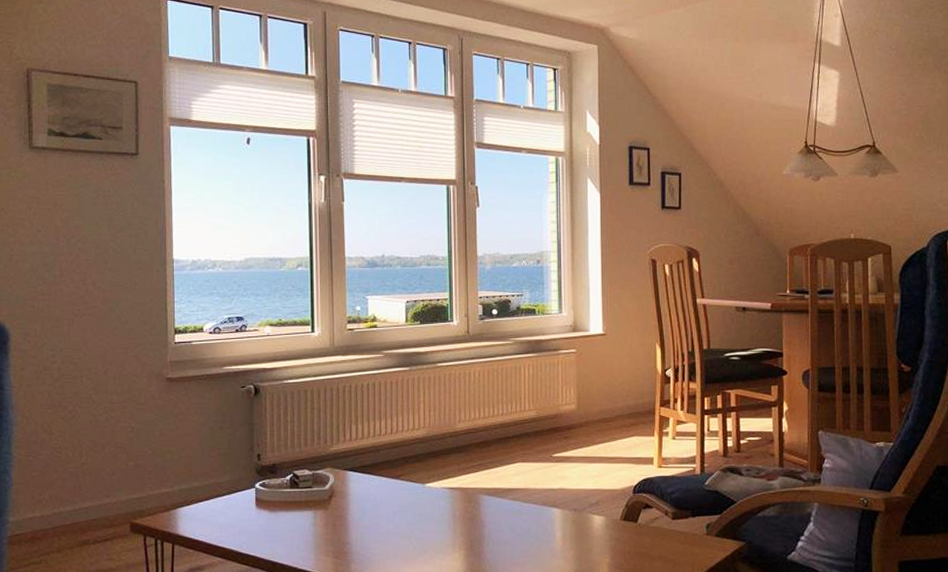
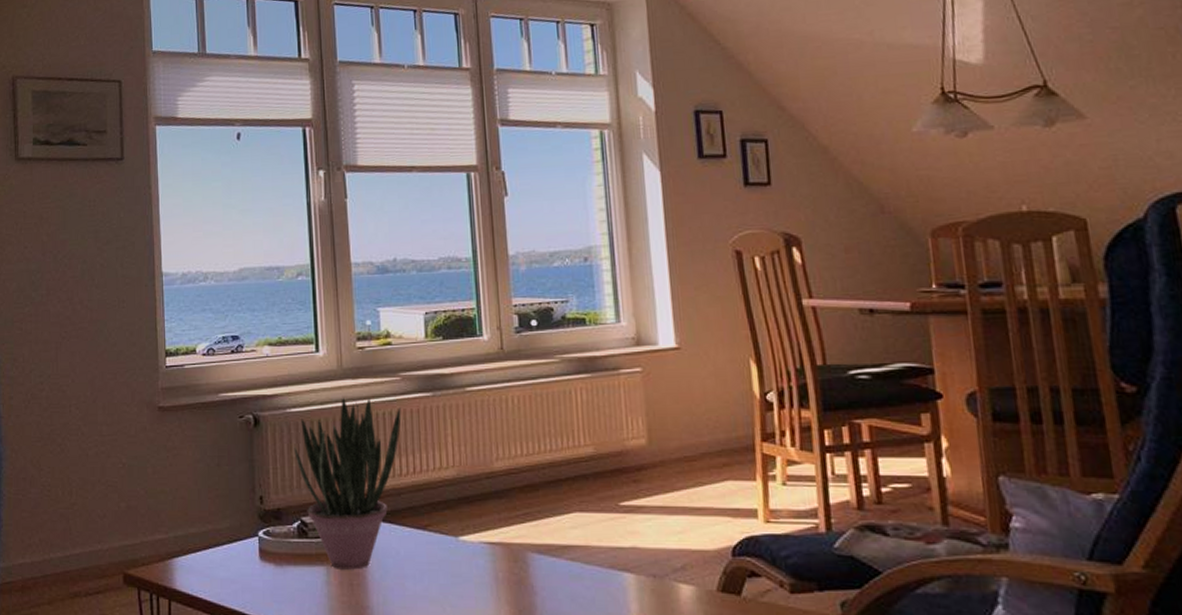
potted plant: none [289,370,383,513] -> present [294,397,401,570]

